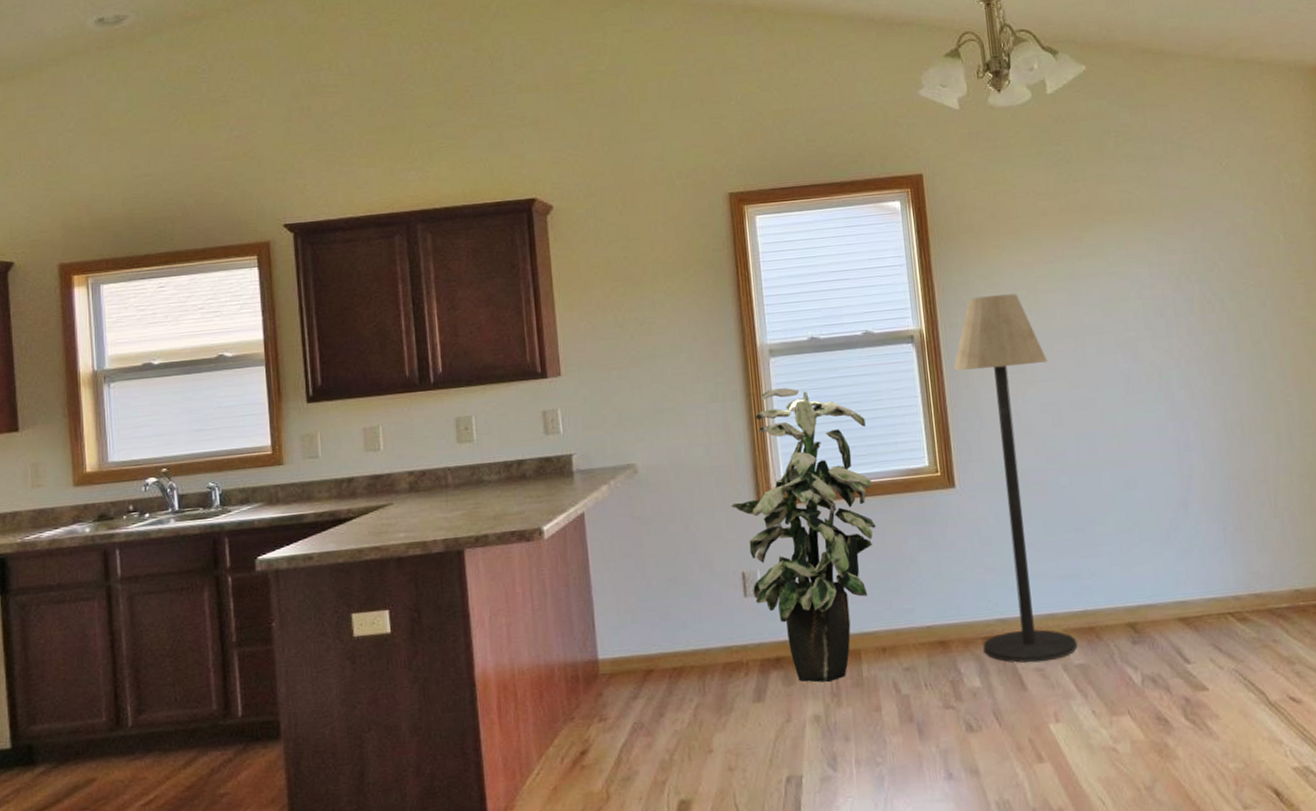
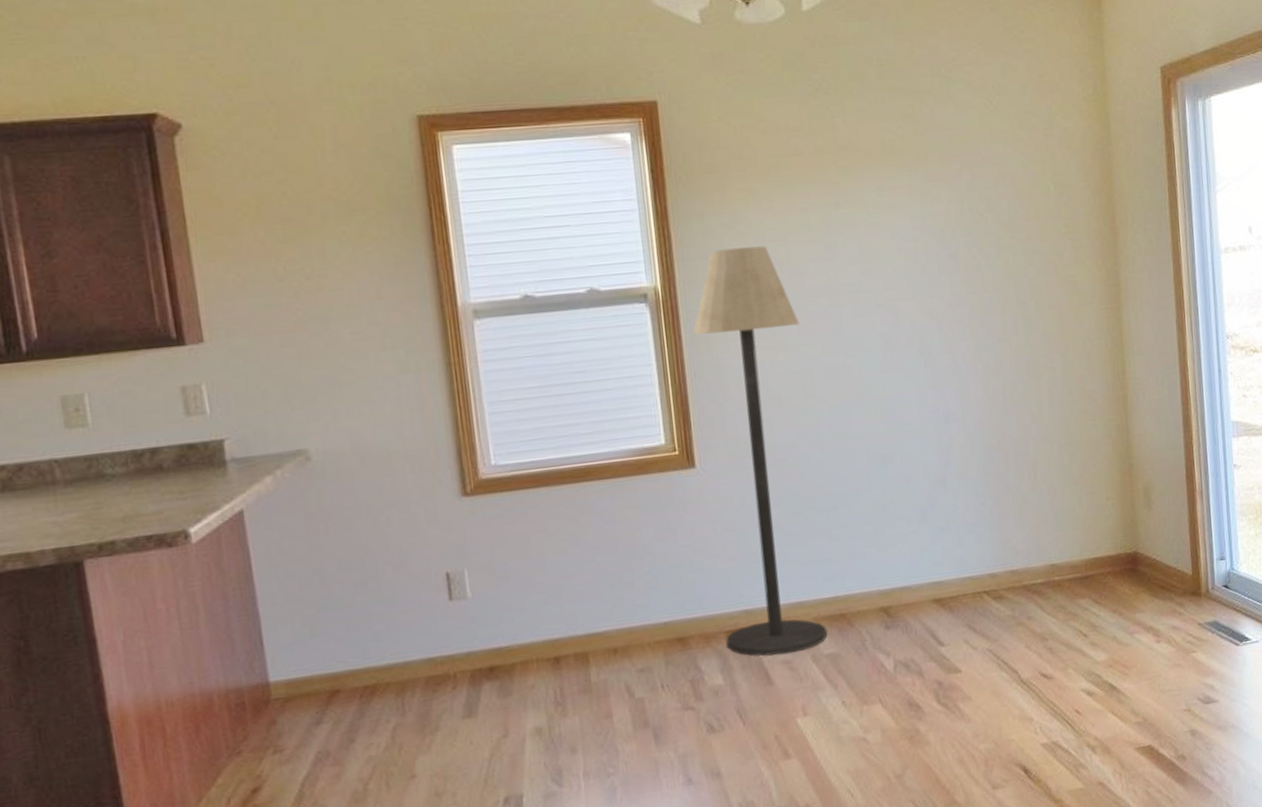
indoor plant: present [731,388,876,683] -> none [431,356,604,692]

